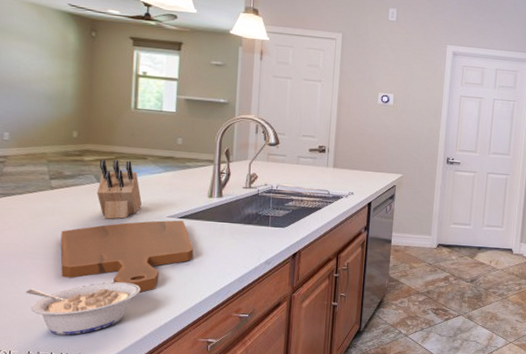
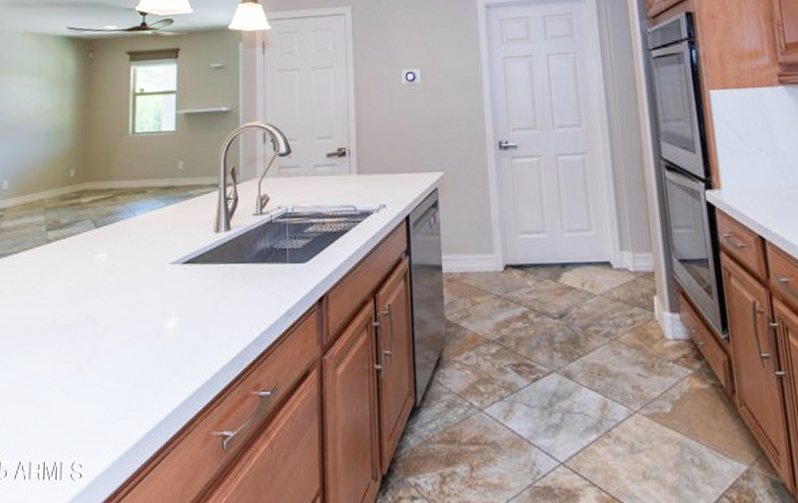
legume: present [26,282,140,335] -> none [19,357,142,436]
cutting board: present [60,220,194,293] -> none [56,267,201,370]
knife block: present [96,159,142,219] -> none [94,197,142,274]

